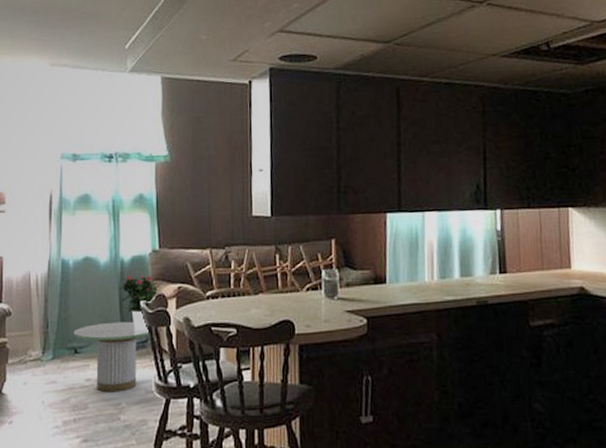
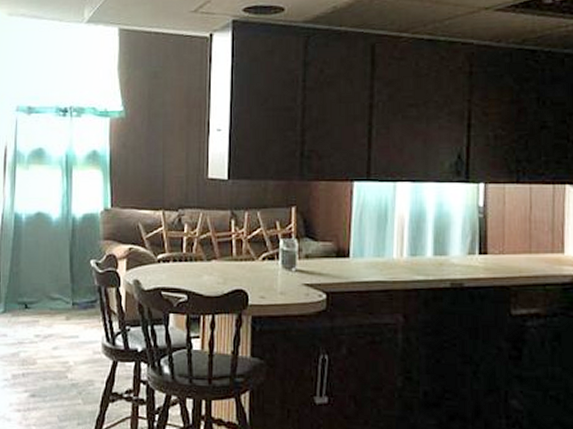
side table: present [73,321,149,392] -> none [24,279,98,349]
potted flower: present [119,275,160,332] -> none [70,232,111,291]

